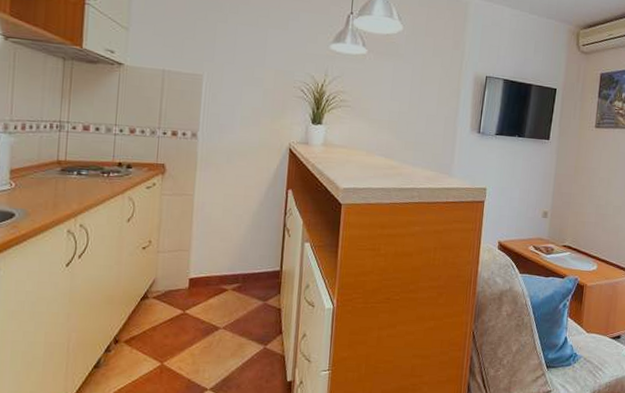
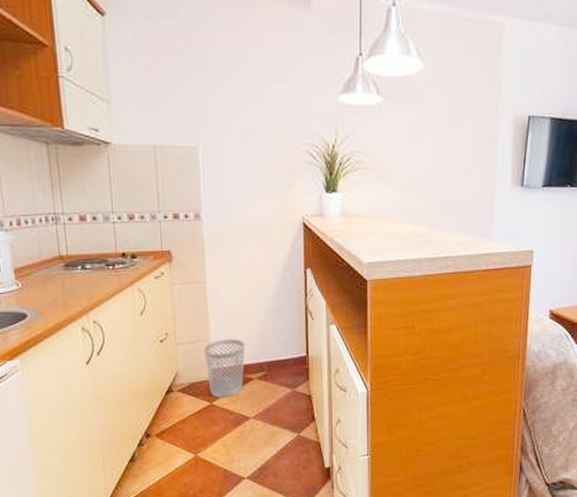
wastebasket: none [183,250,224,307] -> present [204,339,245,398]

